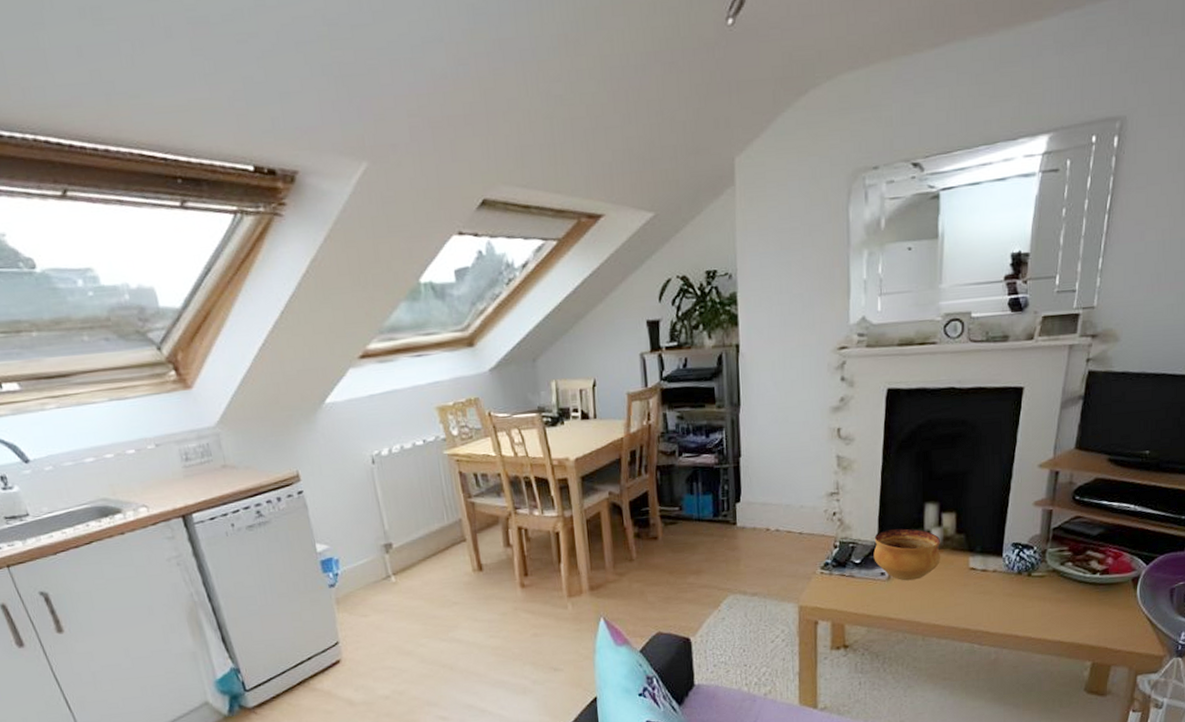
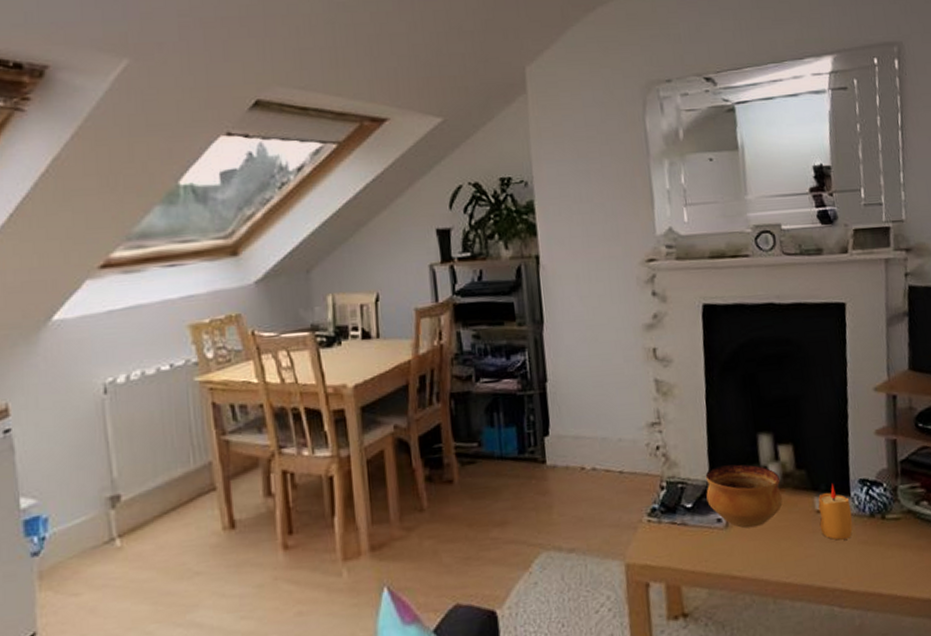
candle: none [971,546,1001,592] -> present [818,484,853,540]

